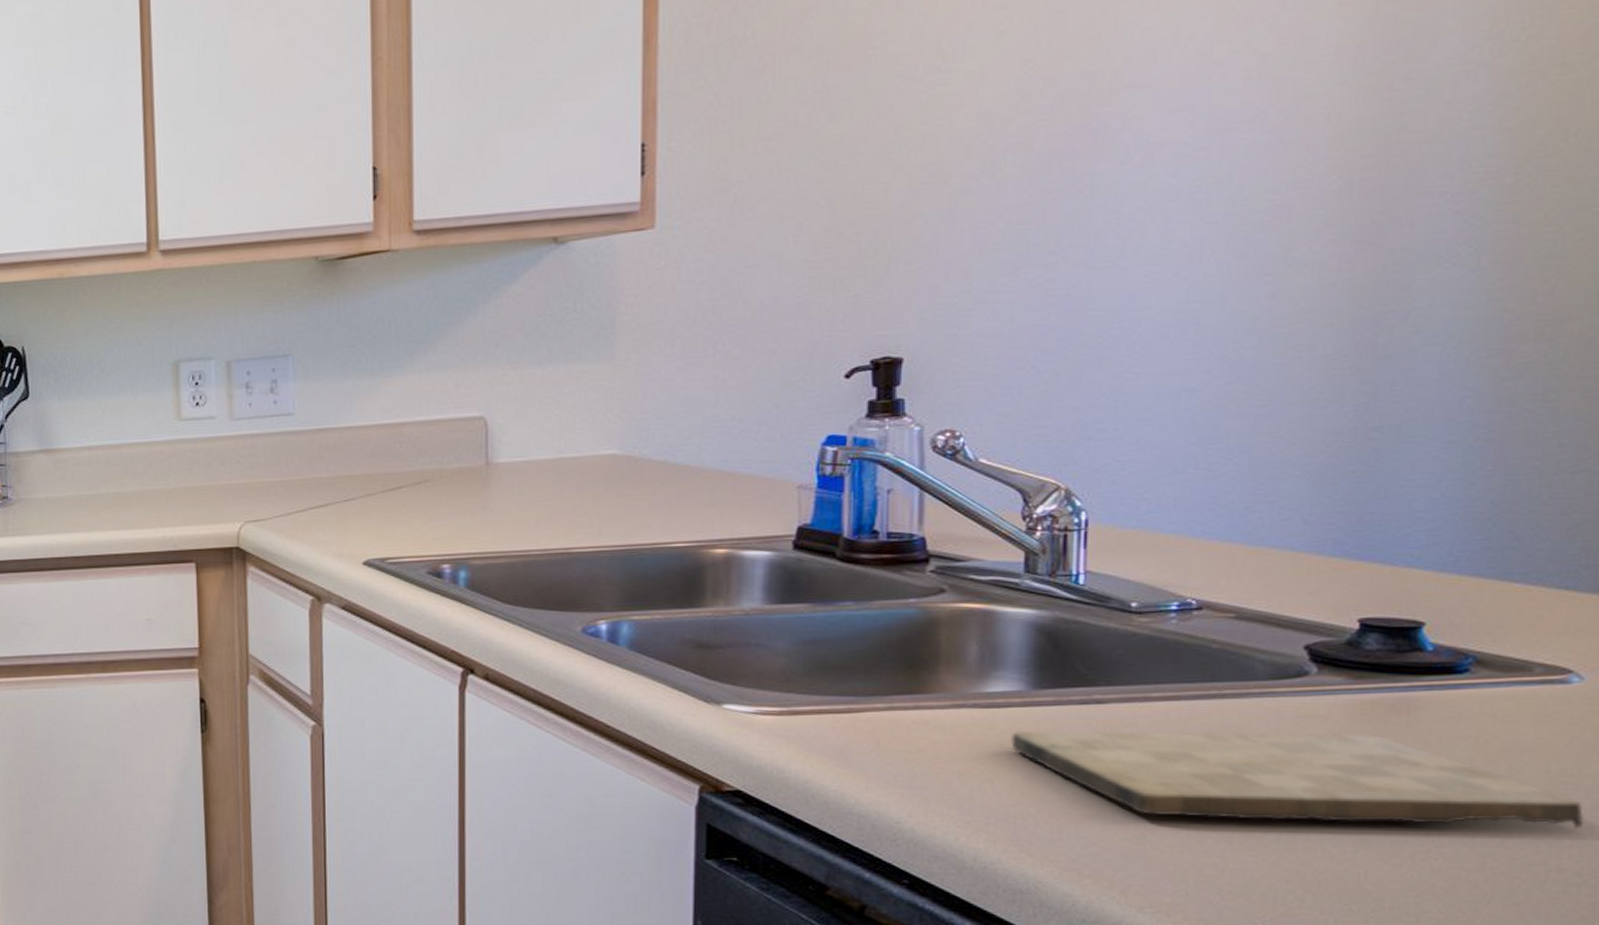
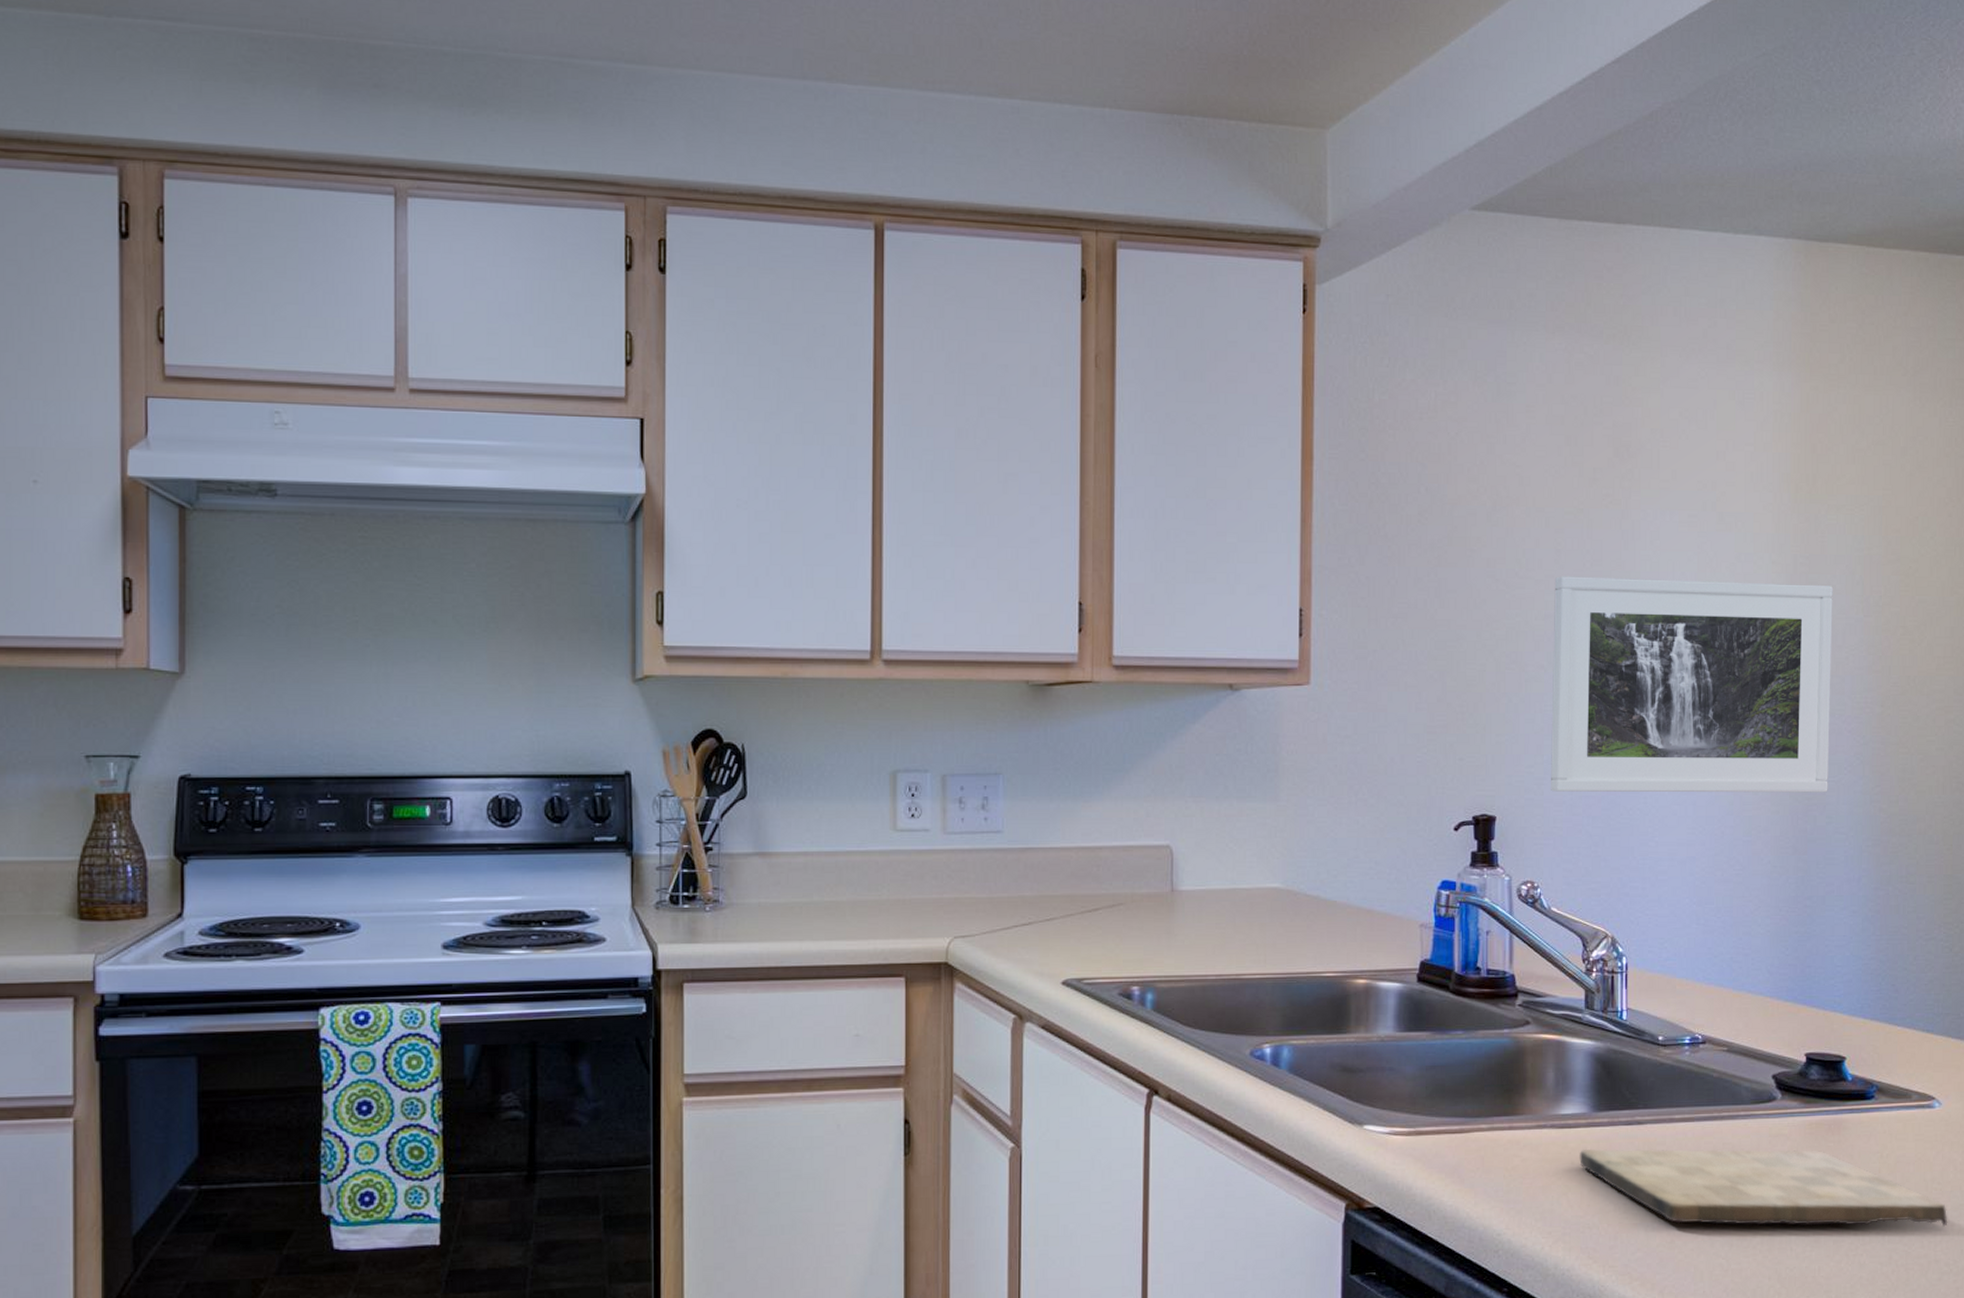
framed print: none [982,23,1440,324] -> present [1551,576,1833,793]

